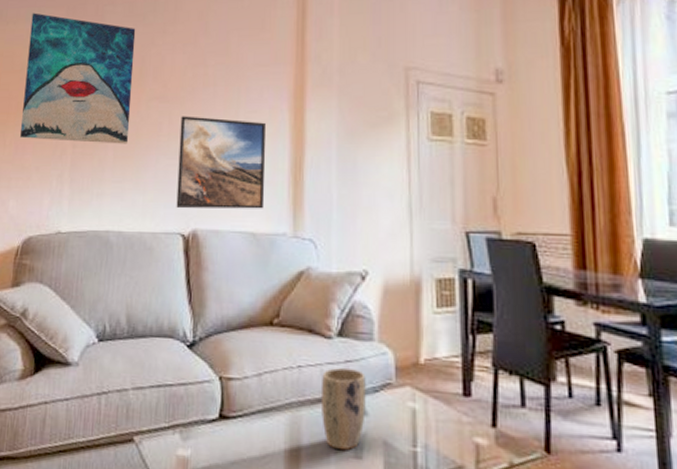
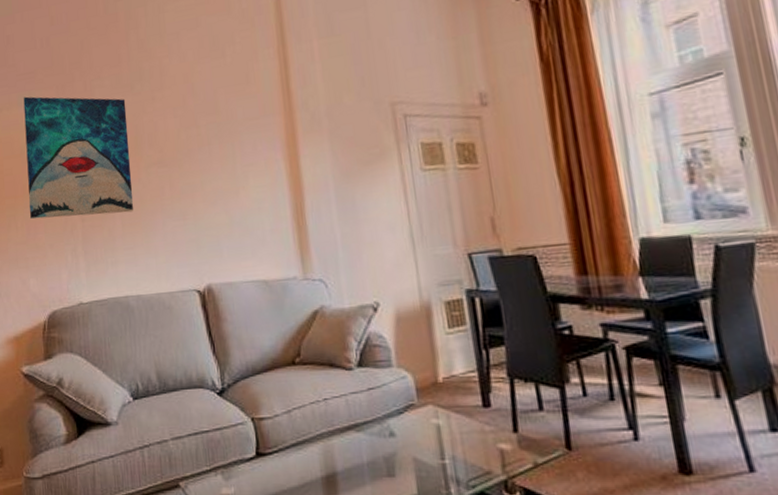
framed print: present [176,116,267,209] -> none [181,174,273,267]
plant pot: present [322,368,366,451] -> none [348,395,394,471]

